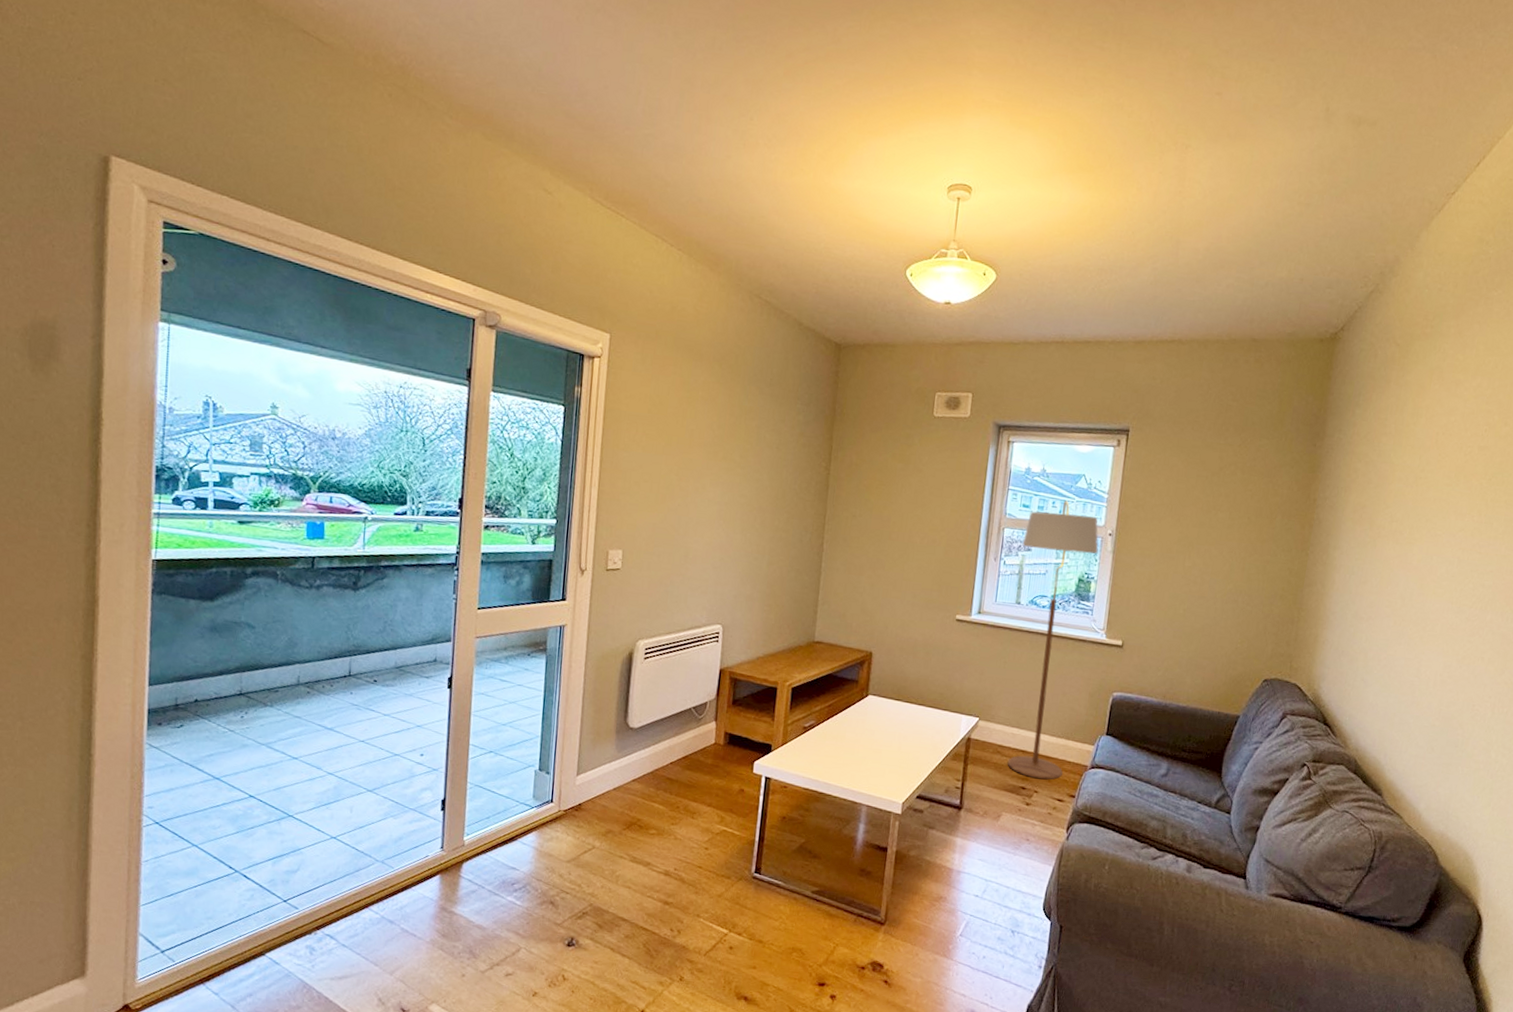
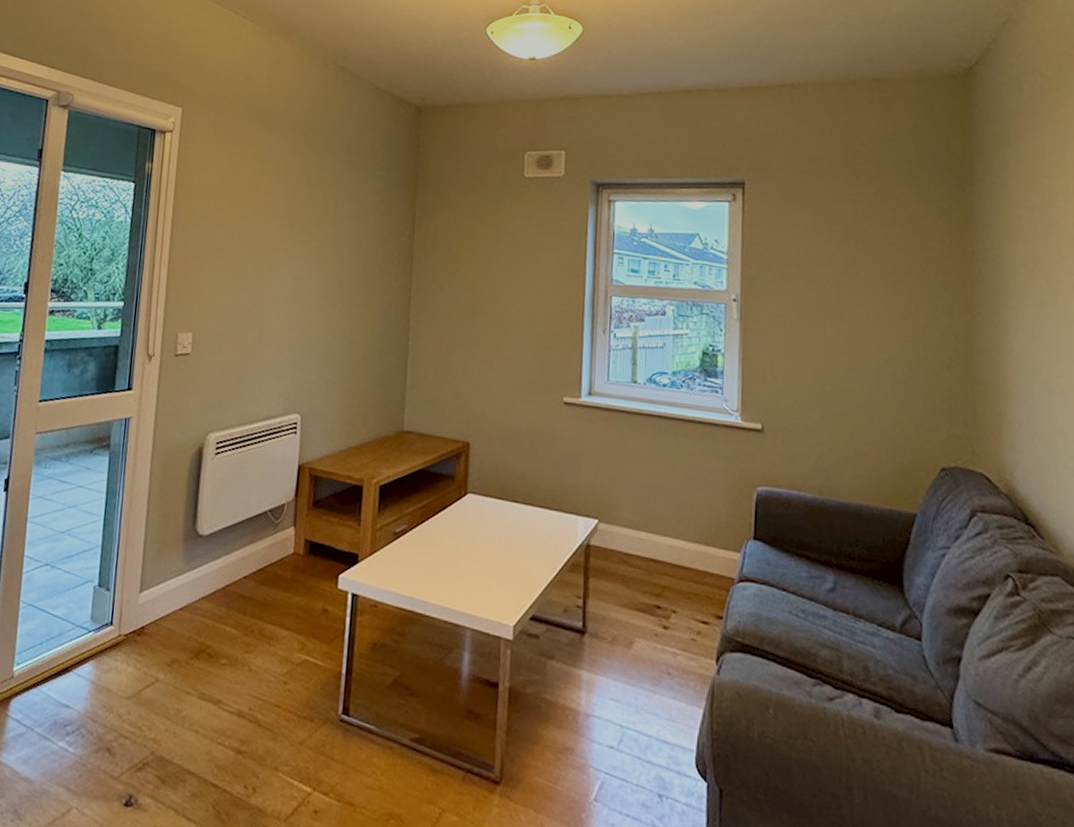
floor lamp: present [1007,500,1099,780] -> none [633,263,722,597]

